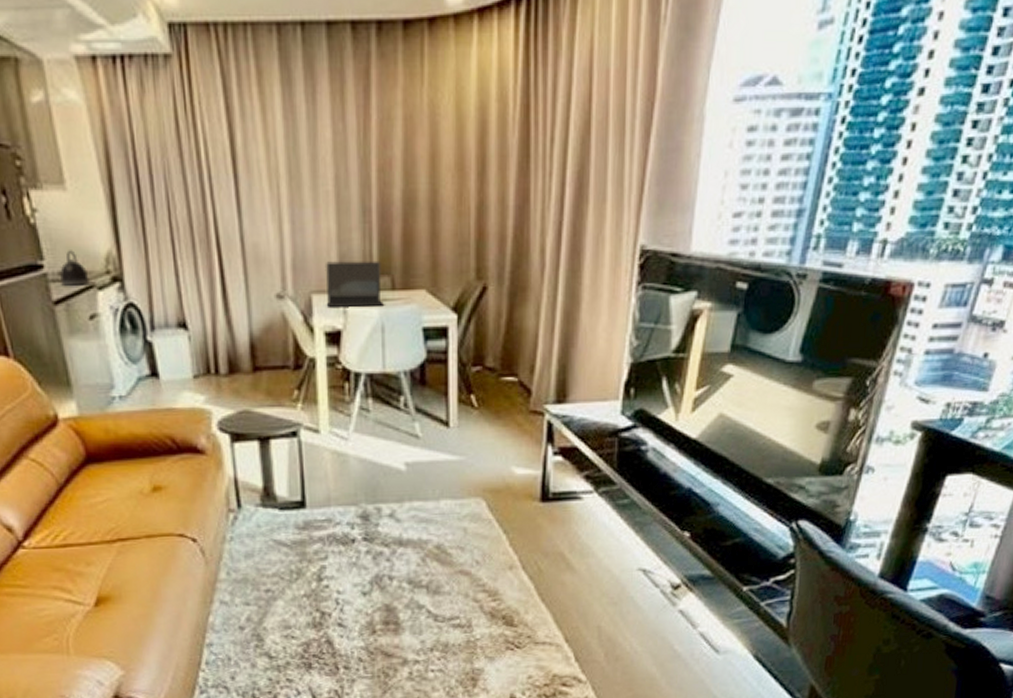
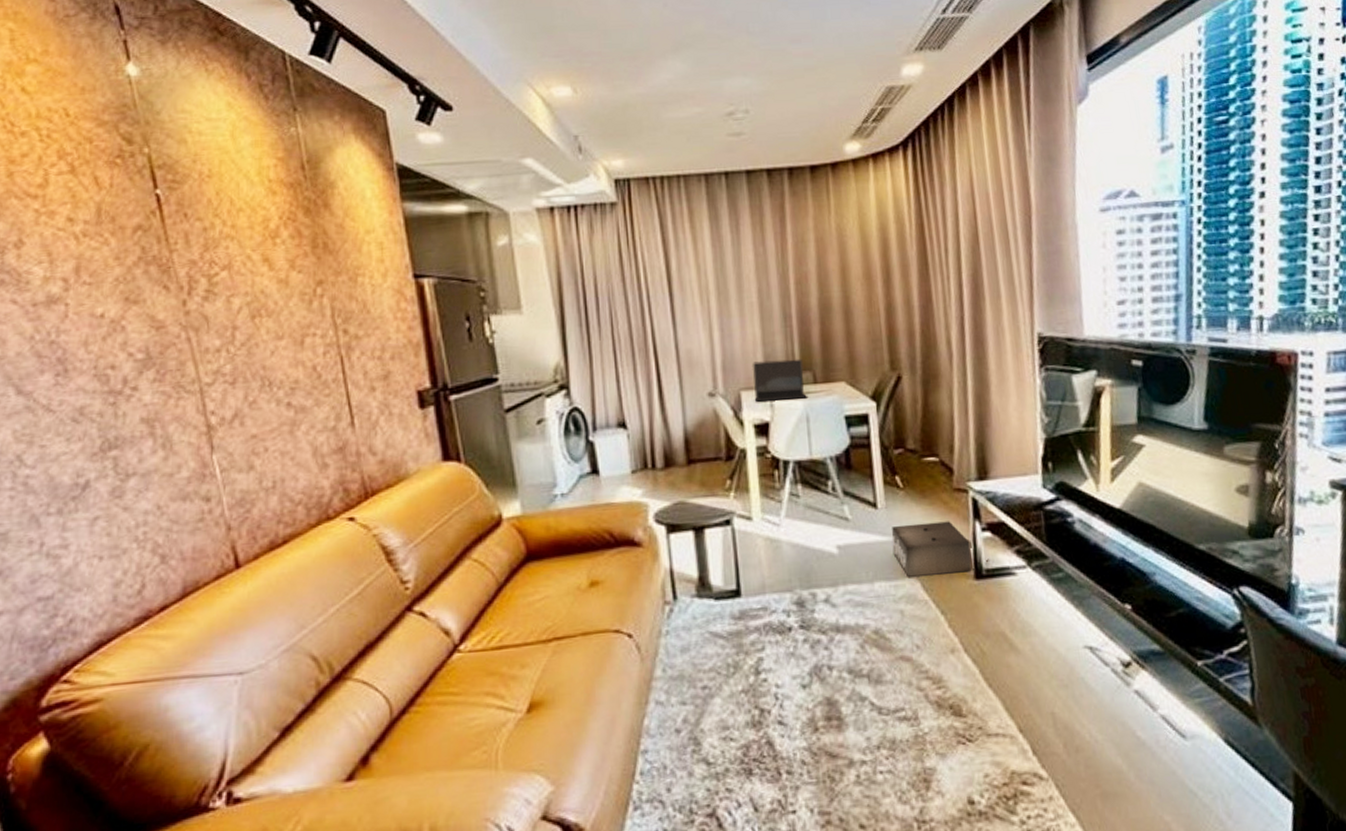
kettle: present [60,250,90,287] -> none [513,364,539,396]
speaker: none [461,443,540,497] -> present [891,521,972,577]

